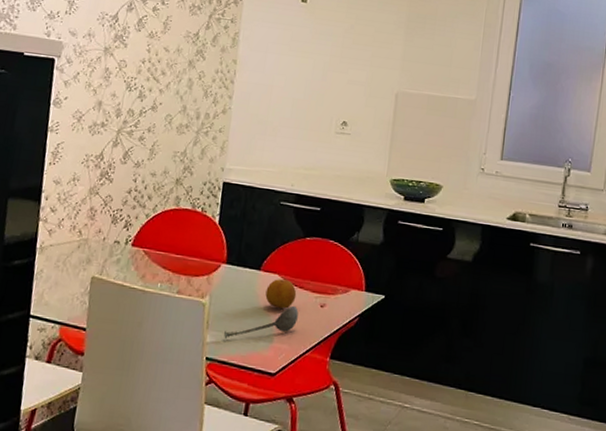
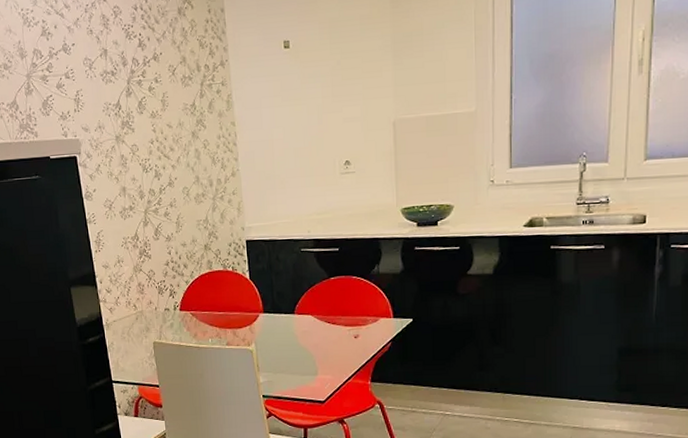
soupspoon: present [224,305,299,340] -> none [274,340,336,378]
fruit: present [265,279,297,309] -> none [303,319,331,345]

